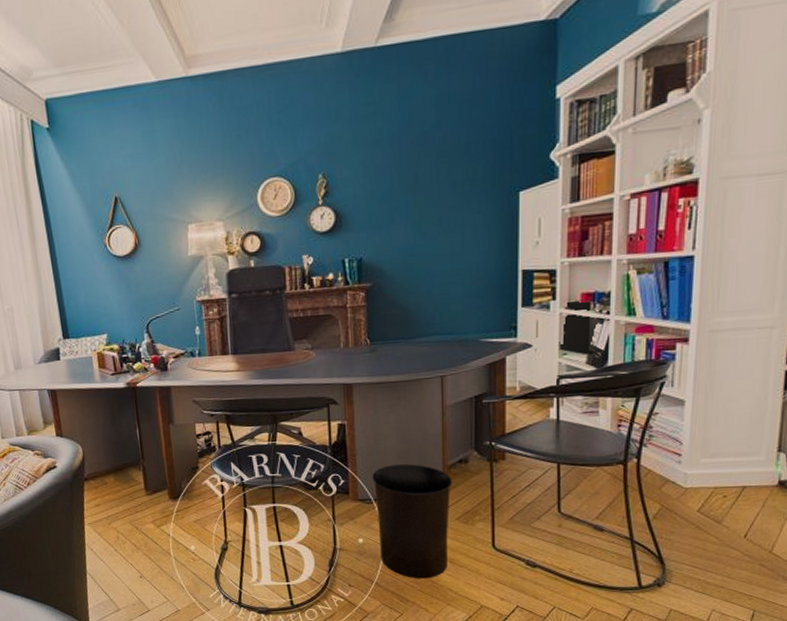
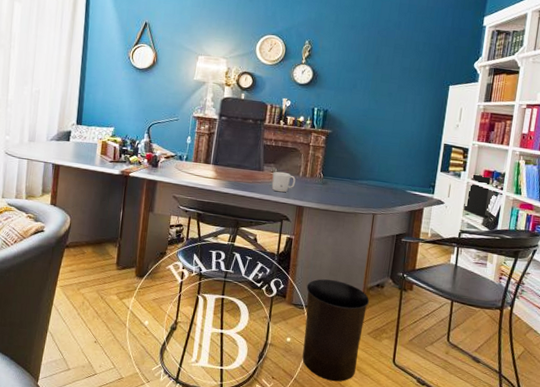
mug: none [307,346,337,372] -> present [271,171,296,193]

